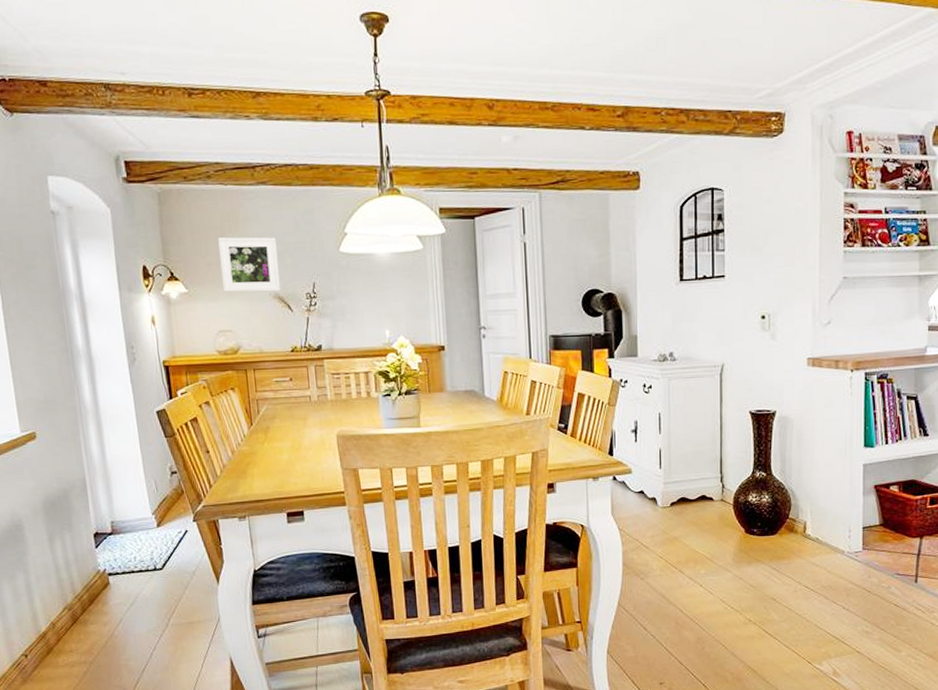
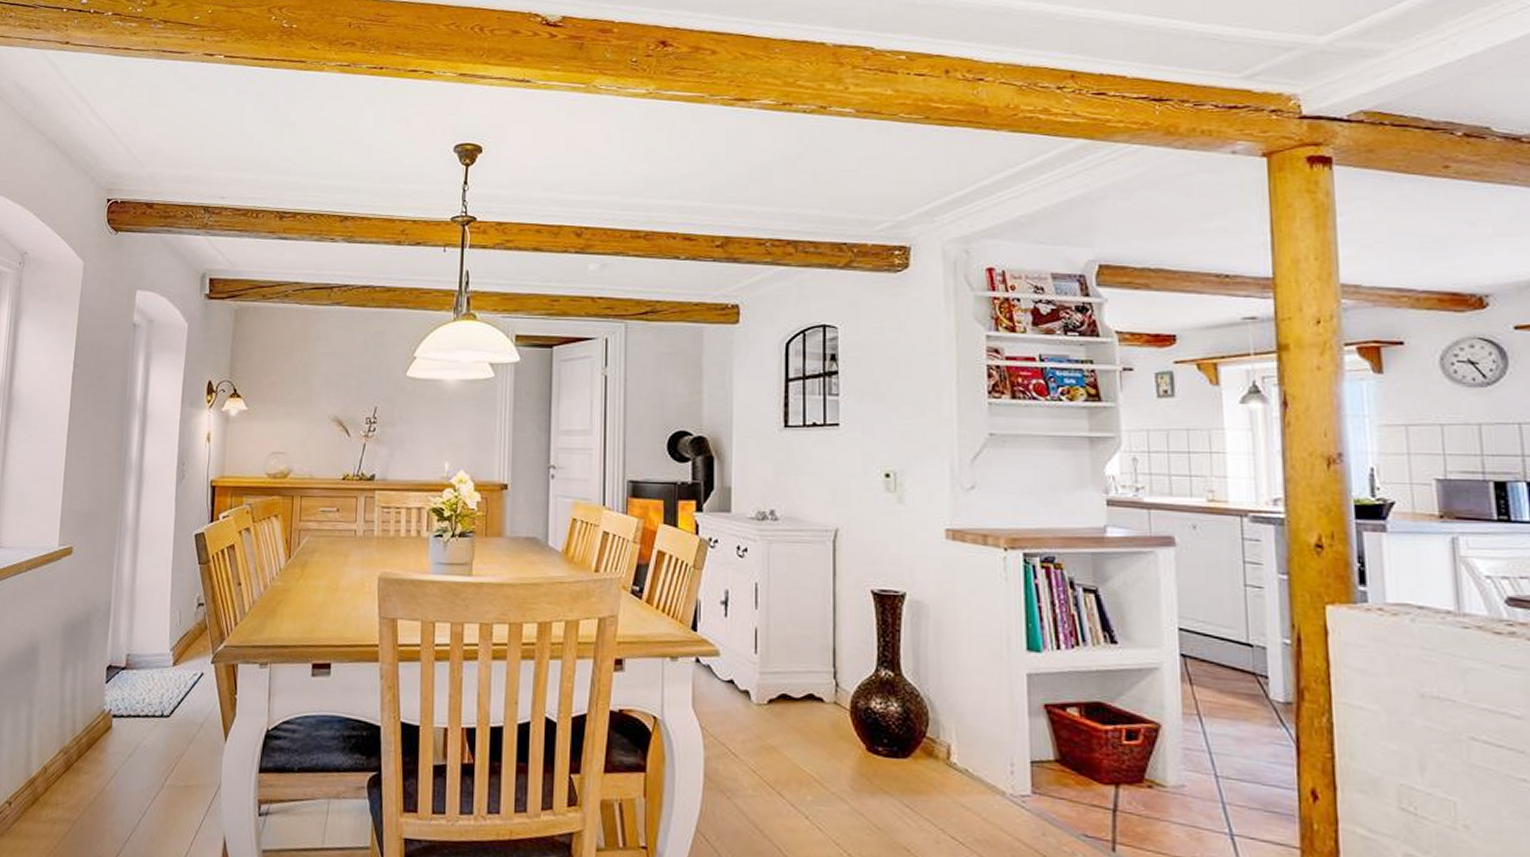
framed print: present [218,237,281,293] -> none [283,356,343,414]

